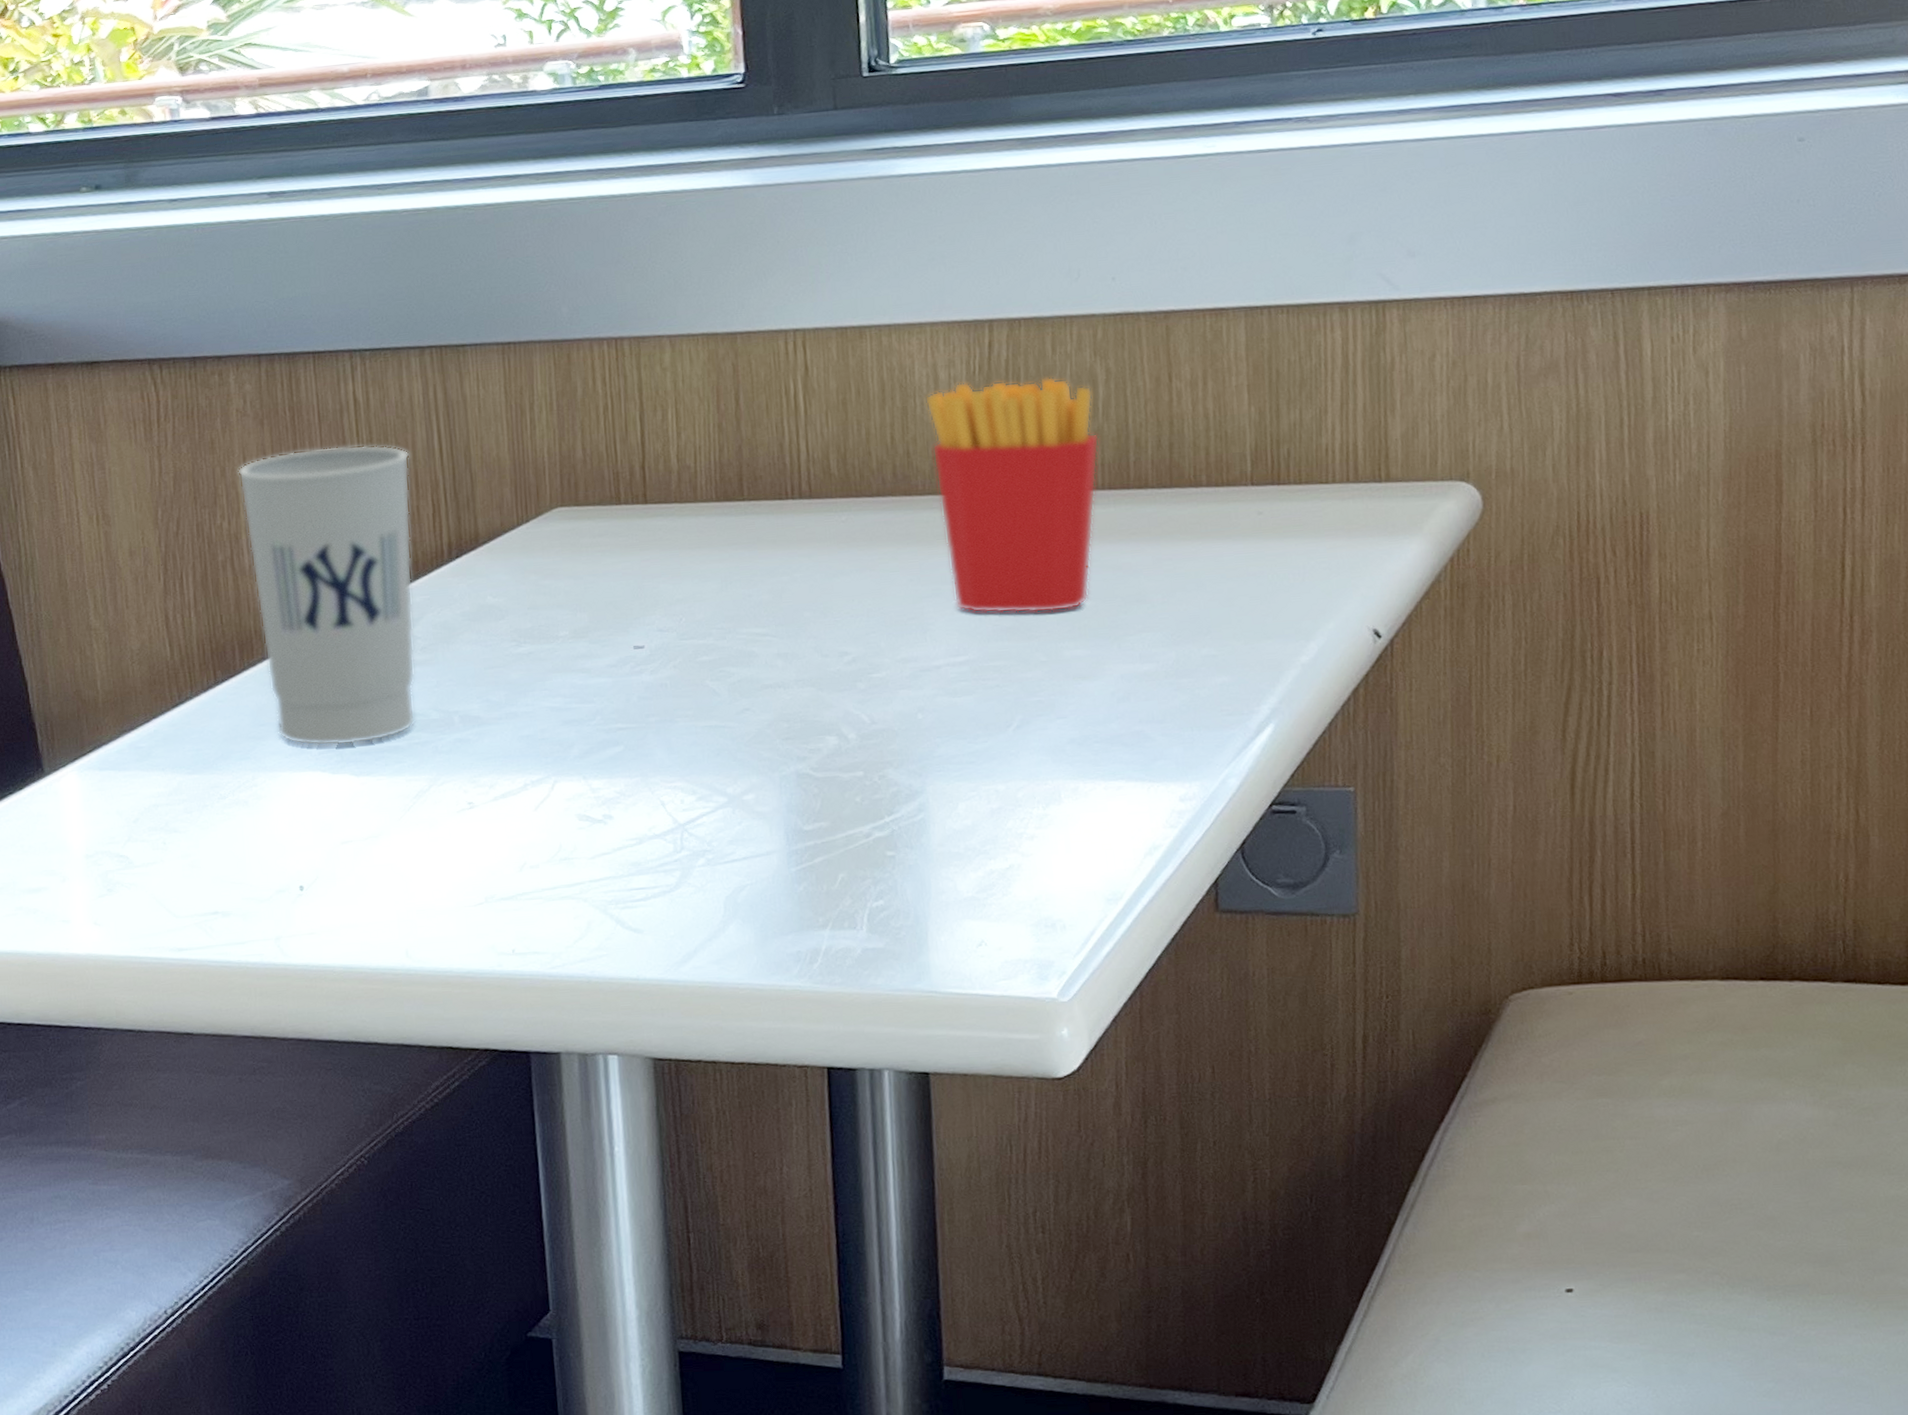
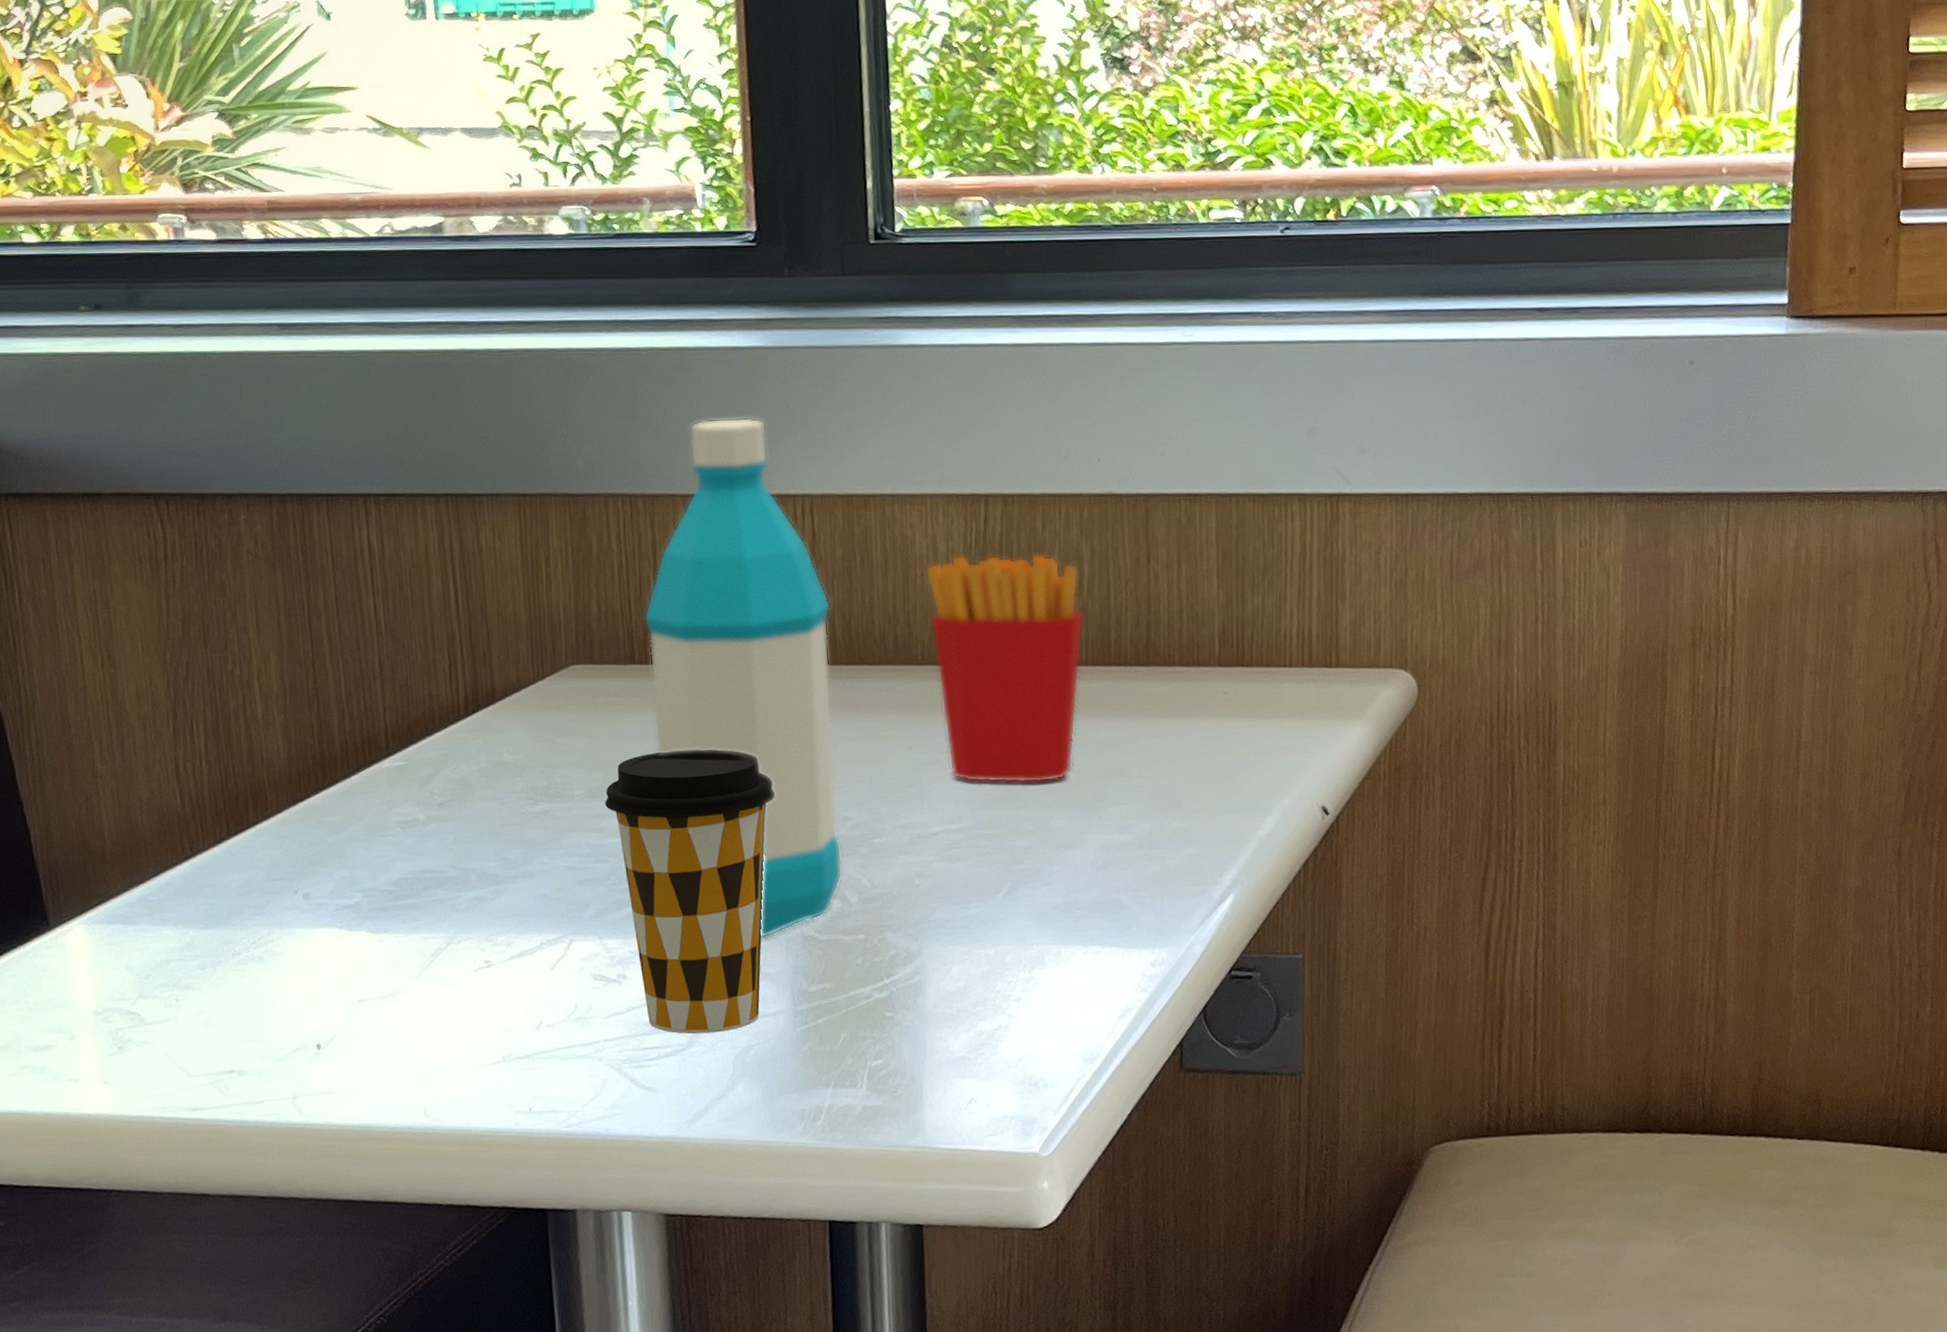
cup: present [238,444,416,746] -> none [249,593,433,902]
coffee cup: none [590,586,768,875] -> present [605,749,776,1035]
water bottle: none [630,255,839,777] -> present [644,417,843,939]

